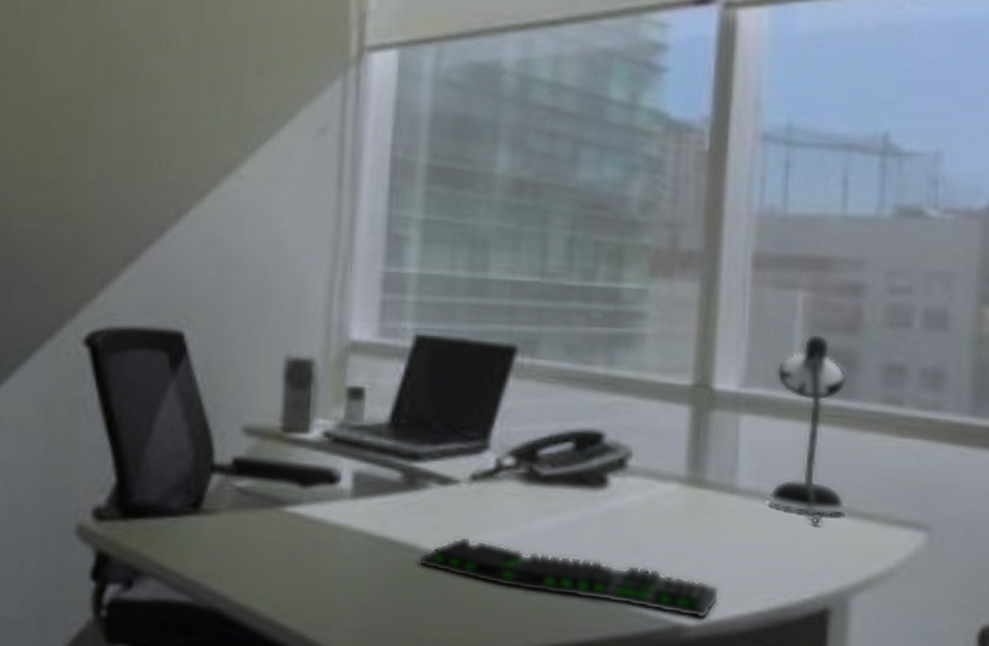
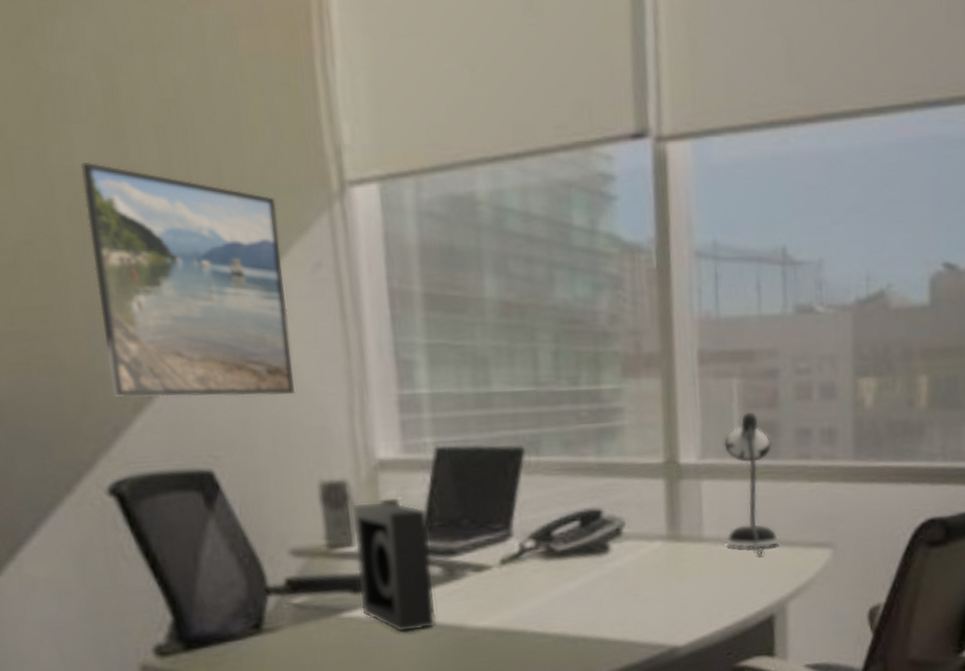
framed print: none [107,25,293,262] -> present [81,161,296,398]
speaker: none [305,385,396,543] -> present [350,500,437,633]
keyboard: present [418,536,720,619] -> none [466,608,700,645]

